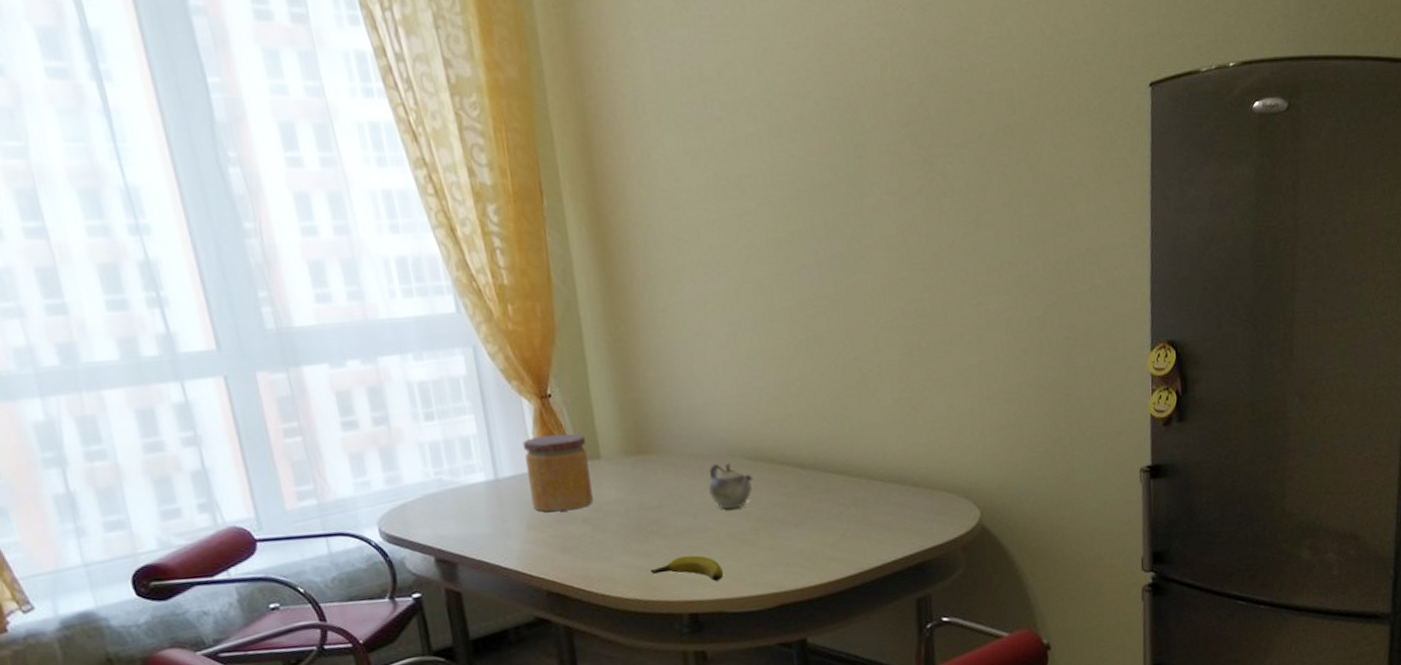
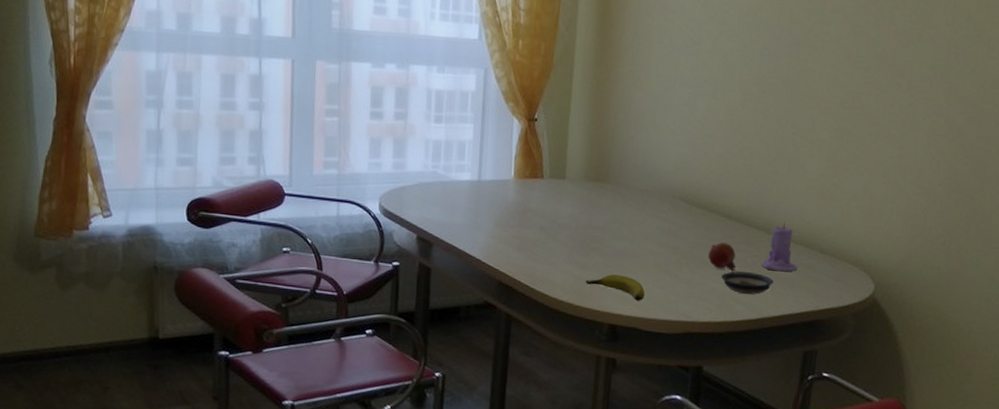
jar: present [522,433,593,512] -> none [503,151,556,218]
teapot: present [708,463,753,509] -> none [646,202,686,243]
fruit: none [787,496,821,527] -> present [708,242,736,271]
saucer: none [806,523,868,550] -> present [721,271,774,295]
candle: none [849,460,891,517] -> present [761,222,798,272]

